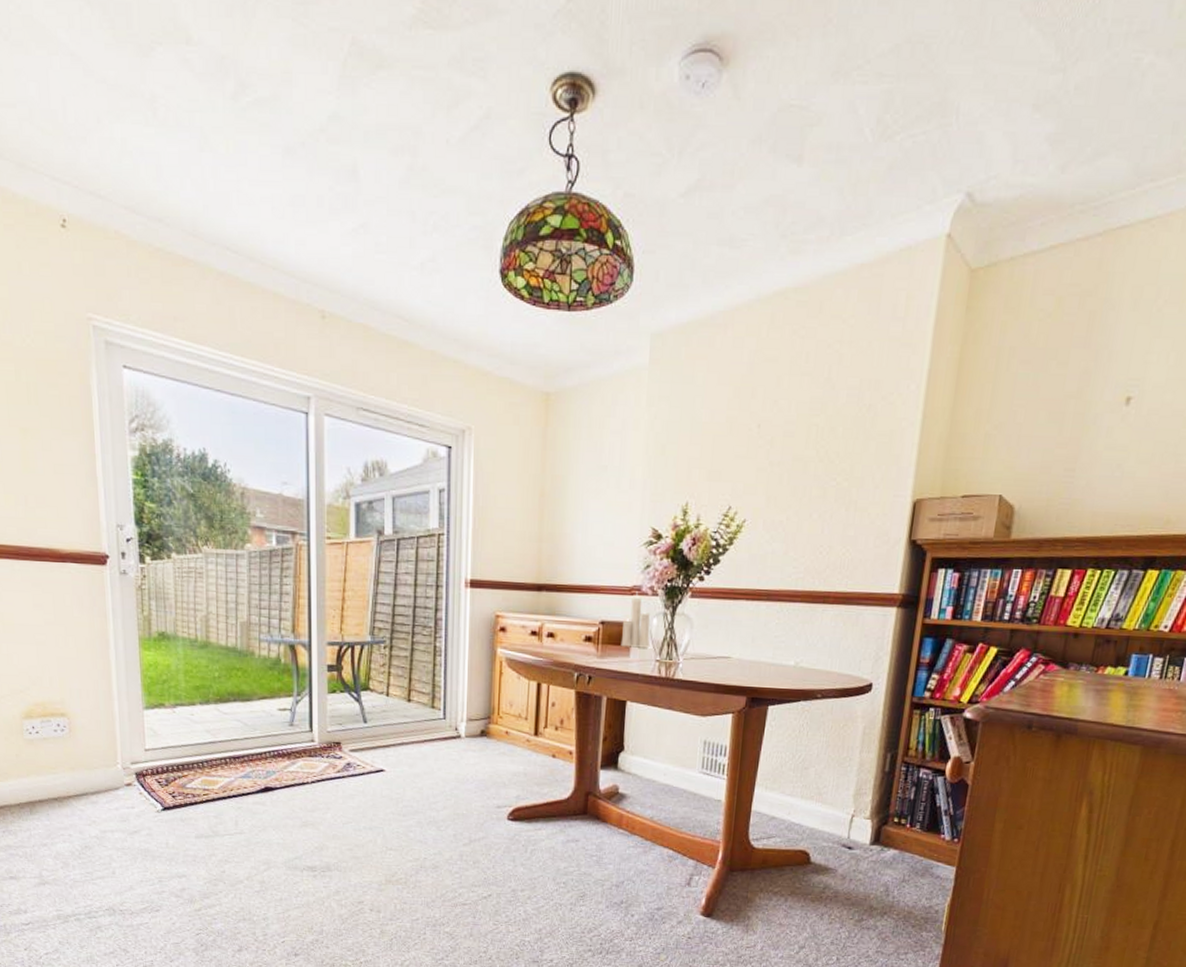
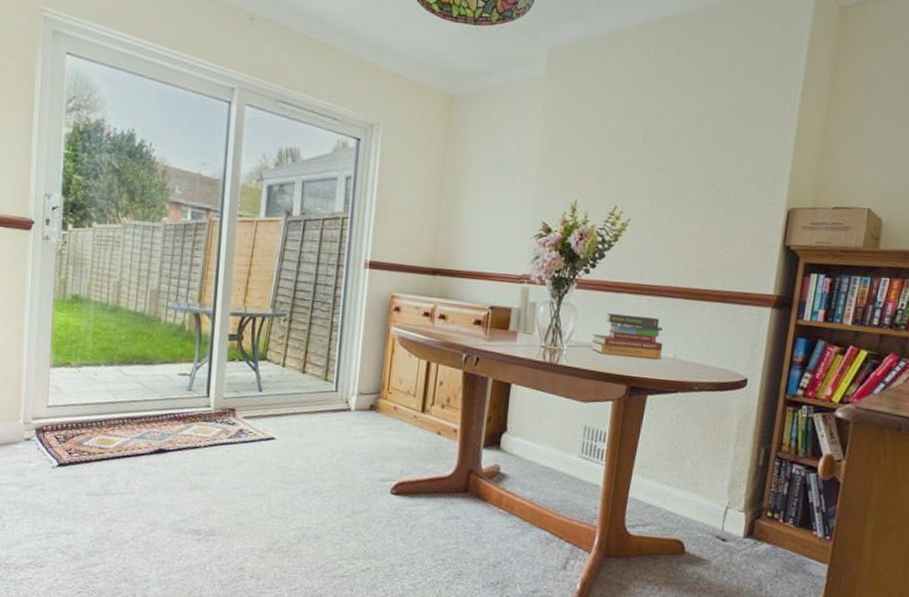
books: none [708,622,784,668] -> present [591,313,663,360]

